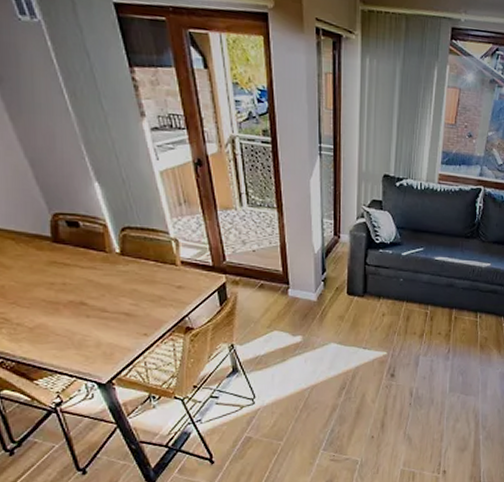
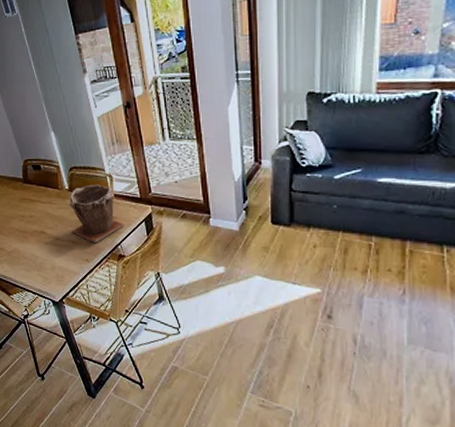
plant pot: none [121,249,194,316] -> present [69,184,125,243]

